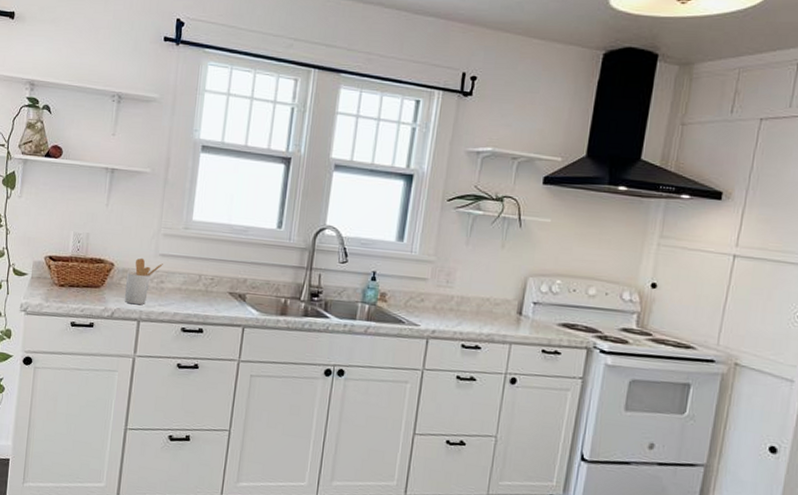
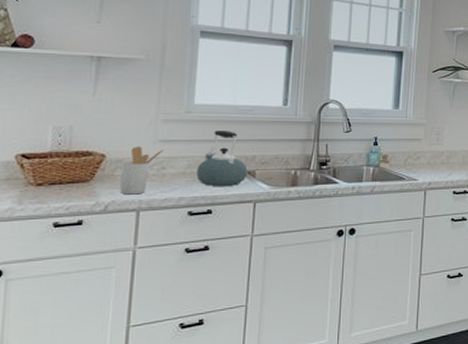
kettle: none [191,249,239,308] -> present [196,130,248,186]

